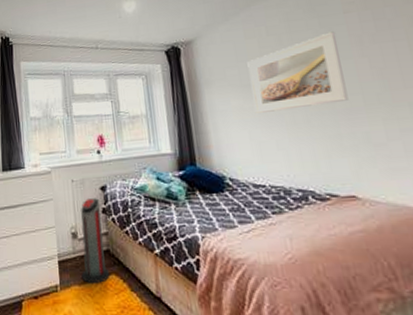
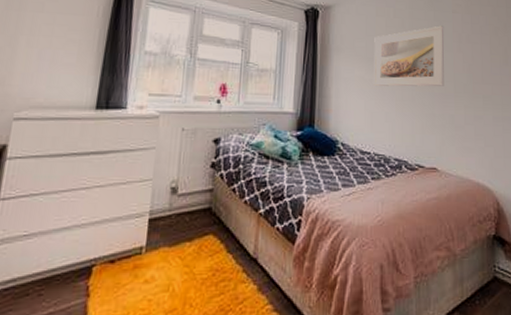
air purifier: present [81,198,110,283] -> none [174,151,211,244]

